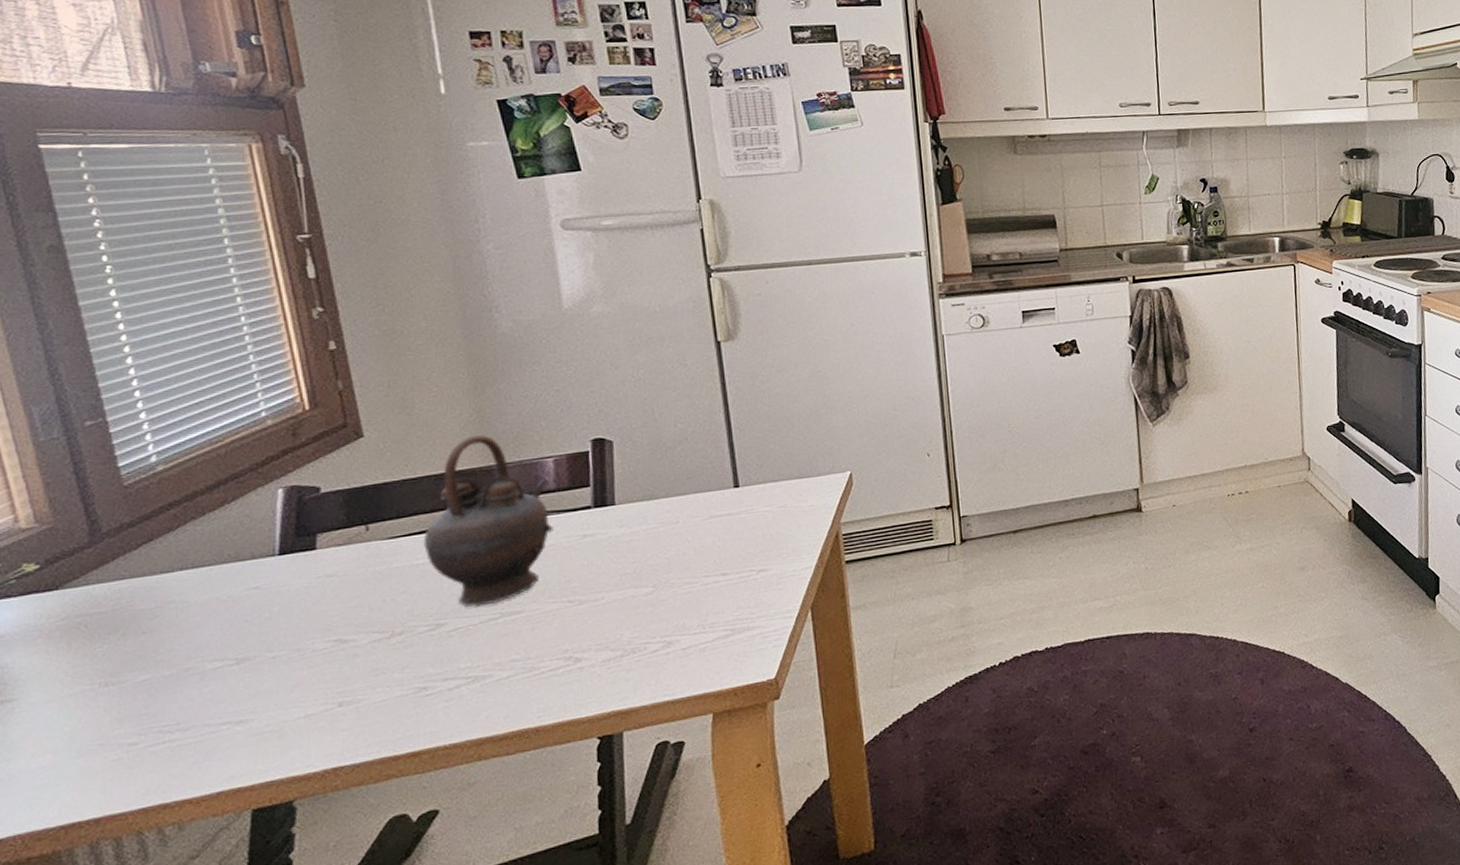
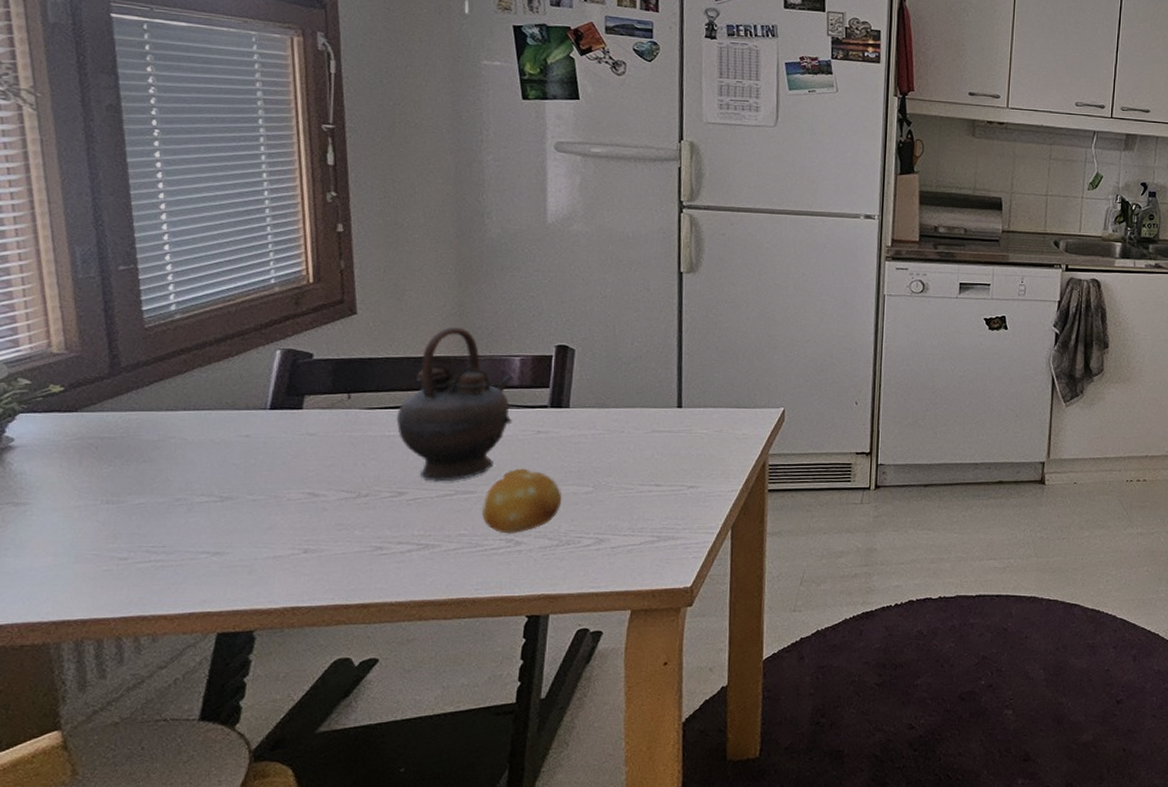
fruit: none [533,577,621,652] -> present [482,468,562,533]

